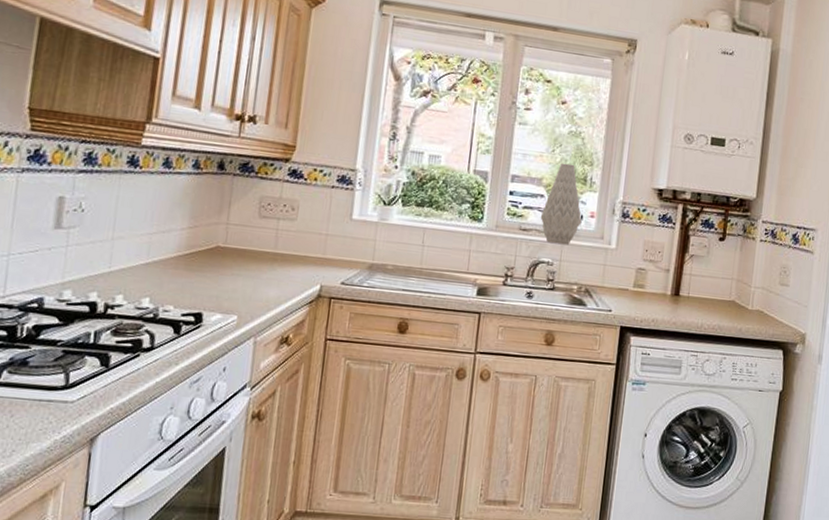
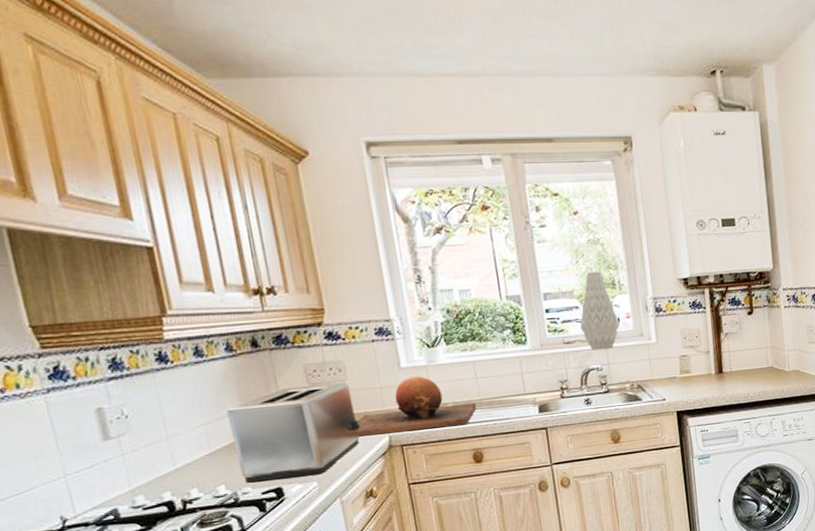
toaster: none [169,215,298,309] -> present [227,383,361,483]
chopping board: none [291,230,416,290] -> present [357,376,477,437]

